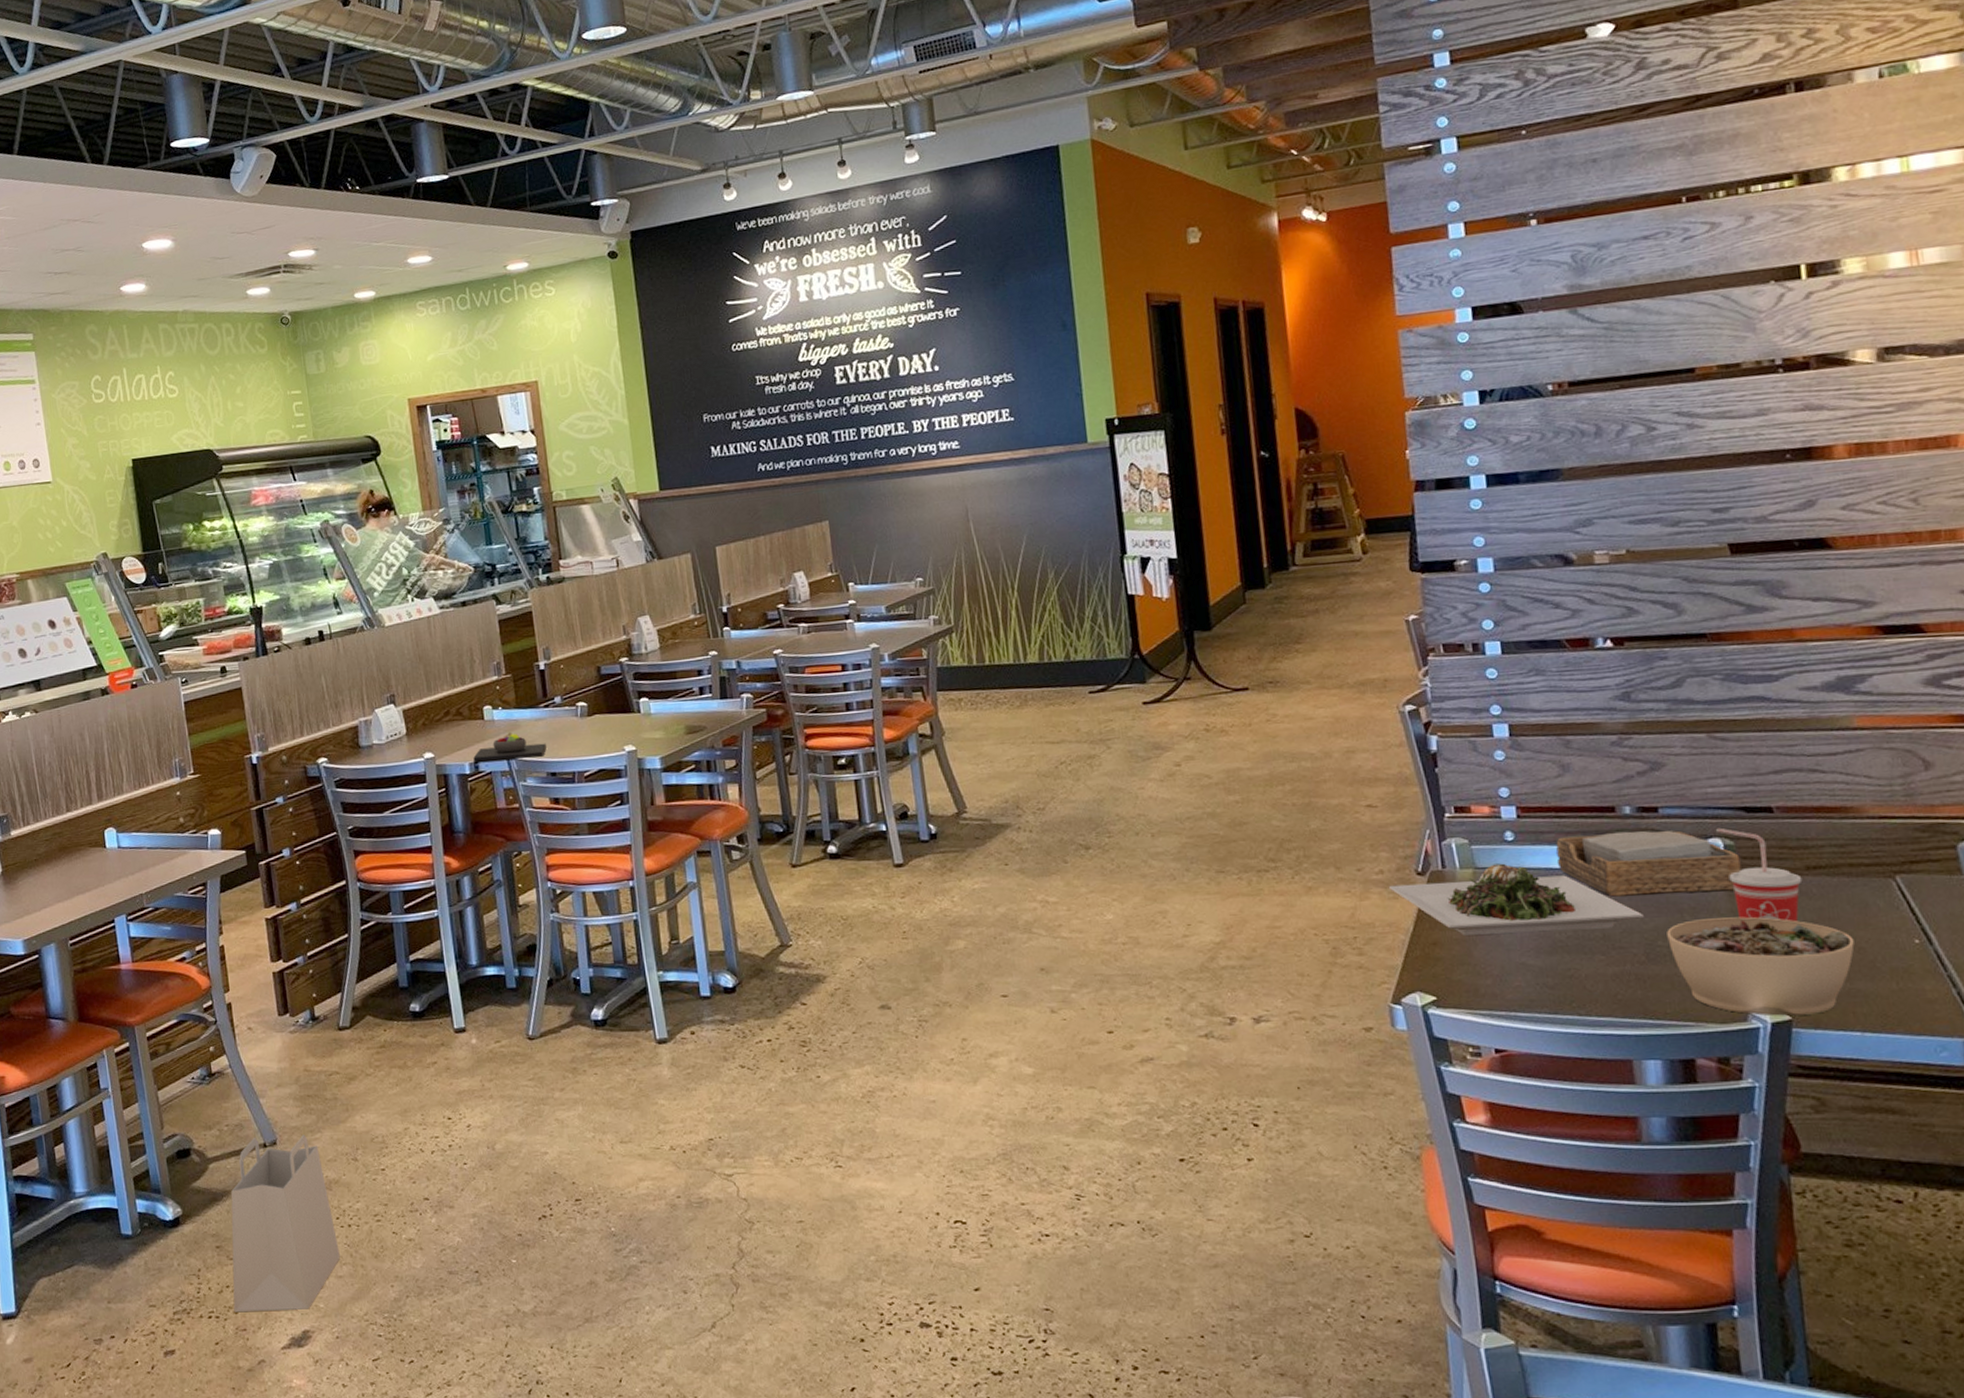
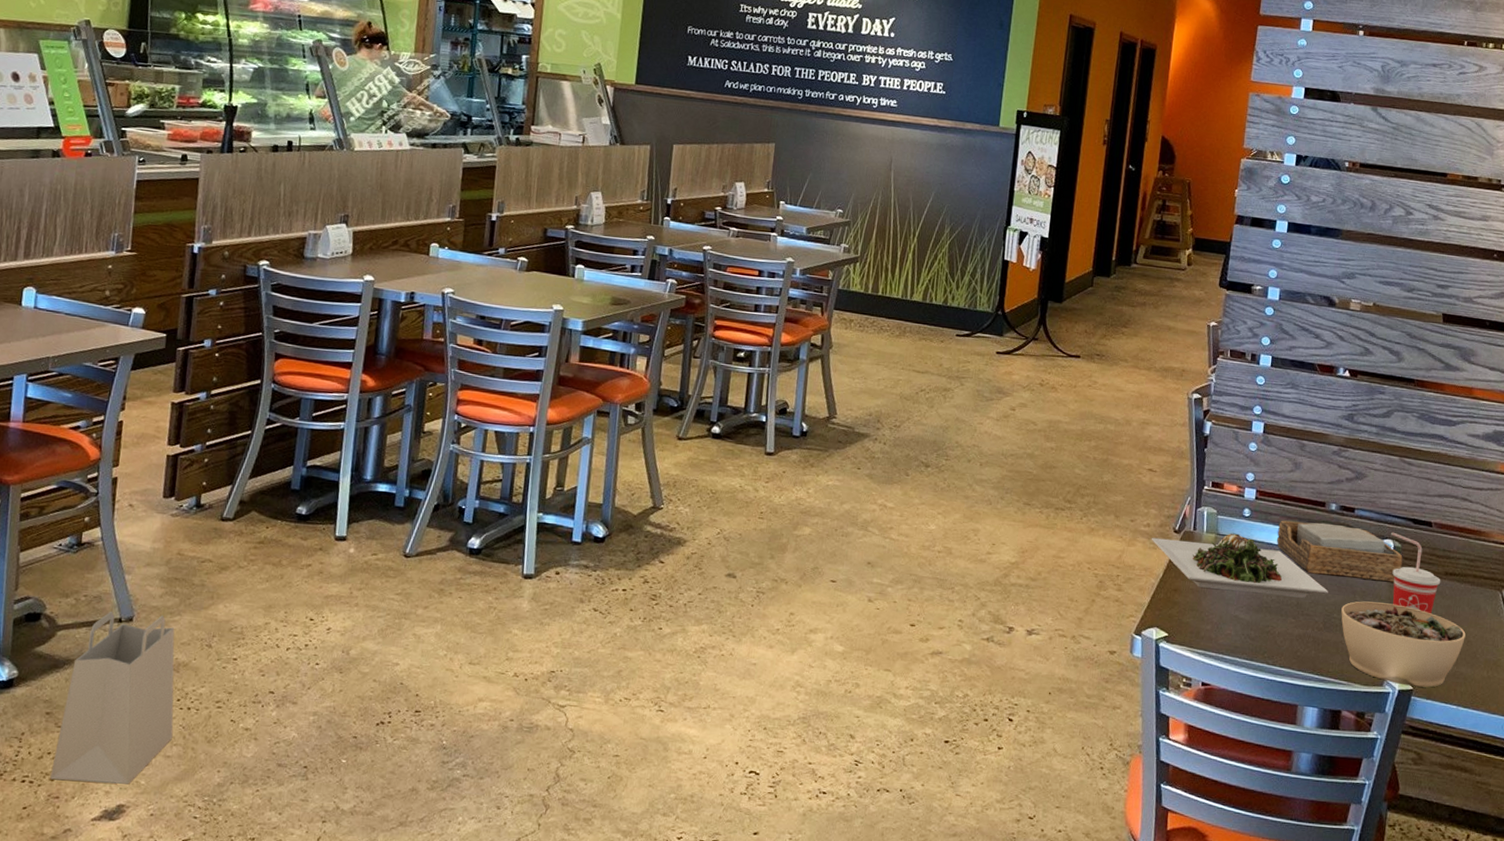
fruit bowl: present [473,731,547,762] -> none [410,271,483,301]

